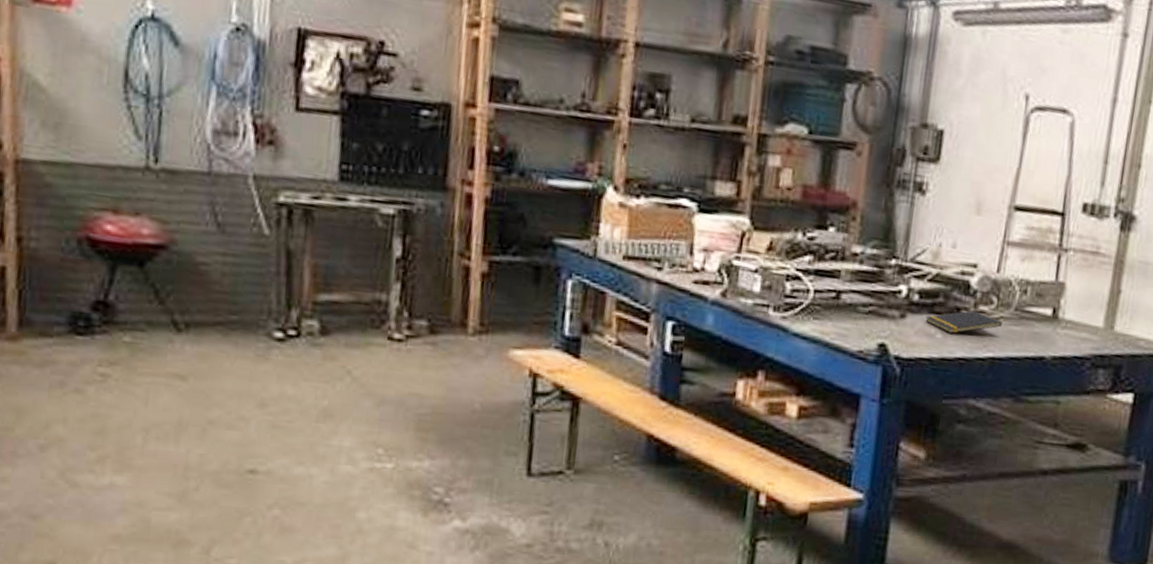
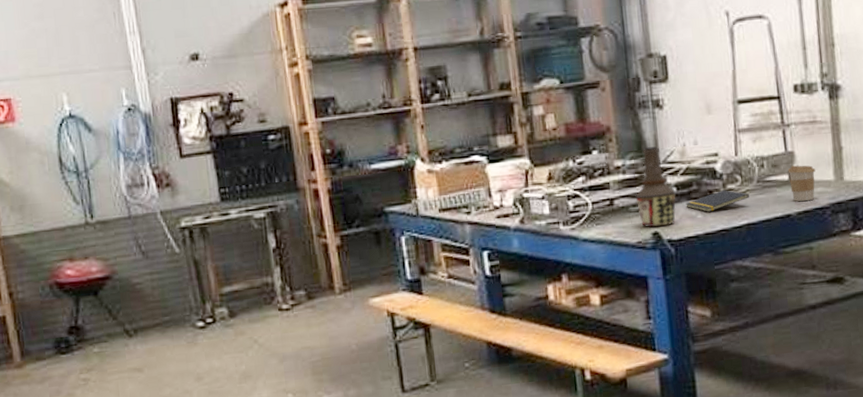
bottle: none [867,236,917,339] -> present [635,146,676,227]
coffee cup: none [1051,299,1085,346] -> present [788,165,816,202]

